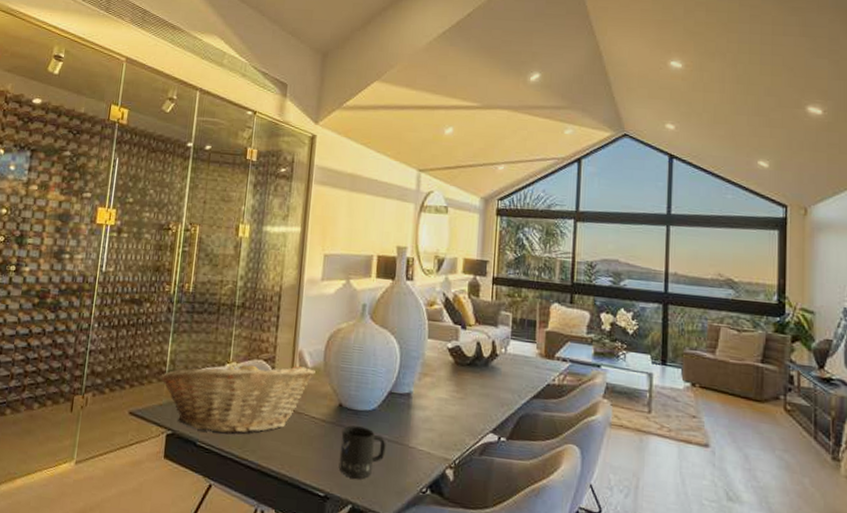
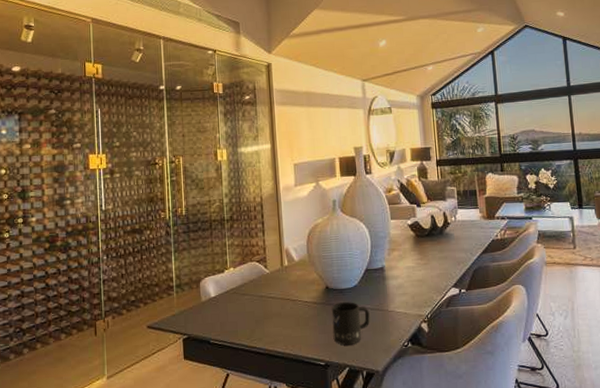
fruit basket: present [159,359,316,434] -> none [168,261,302,330]

